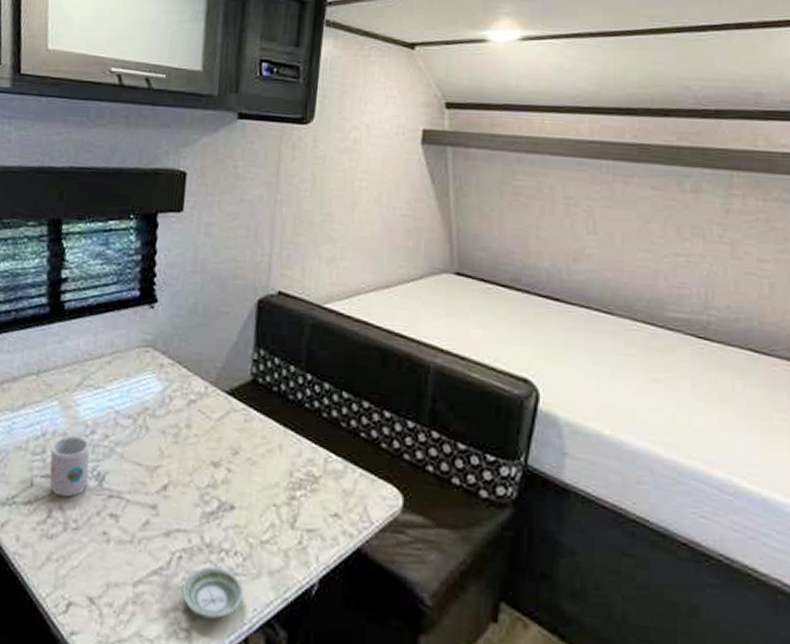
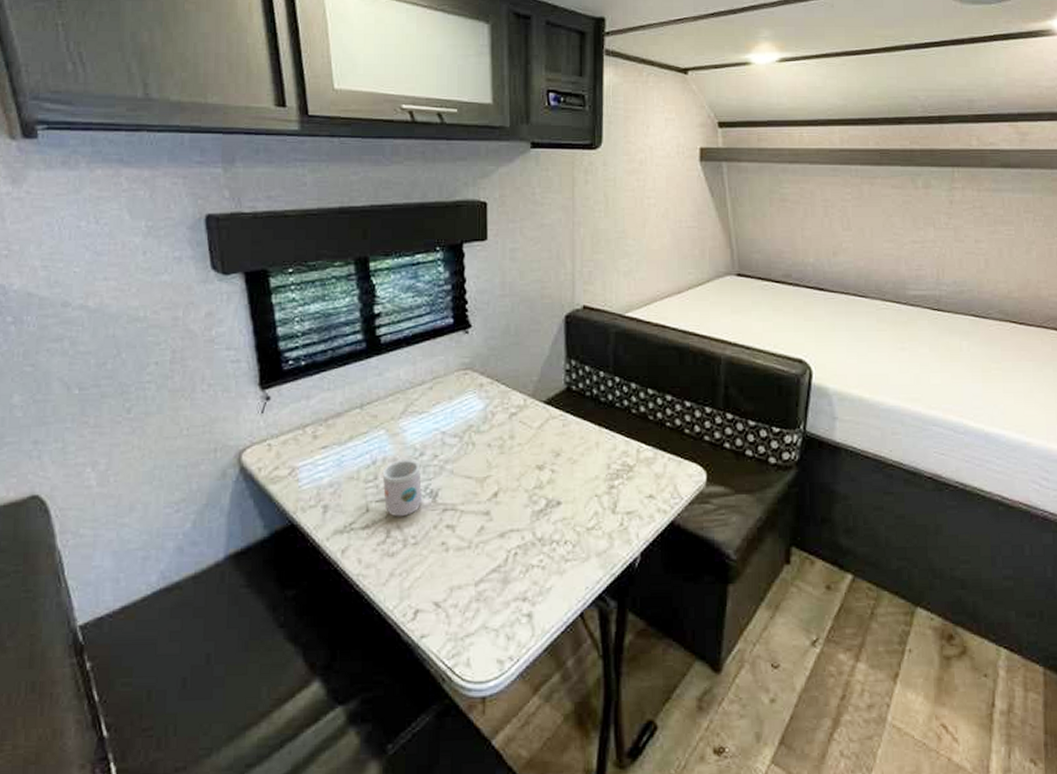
saucer: present [181,566,245,620] -> none [520,556,577,602]

